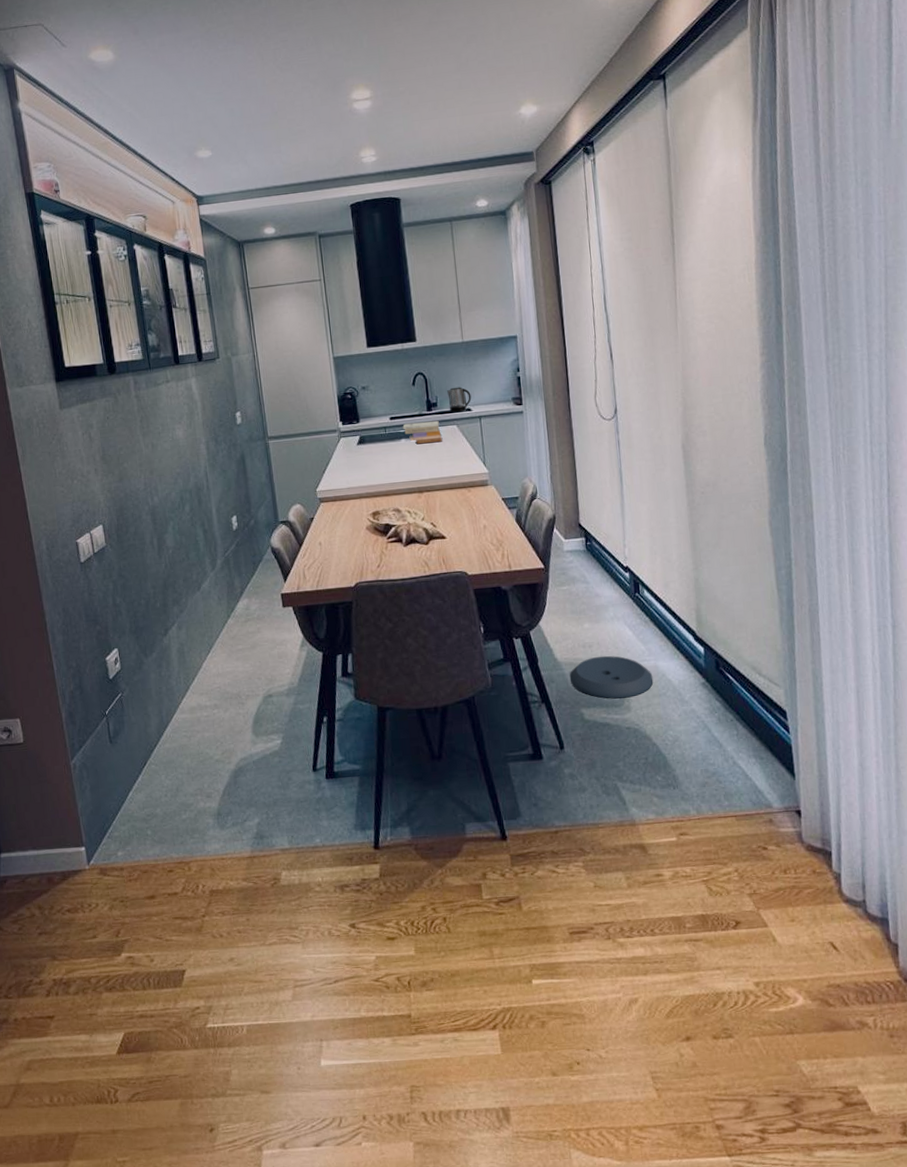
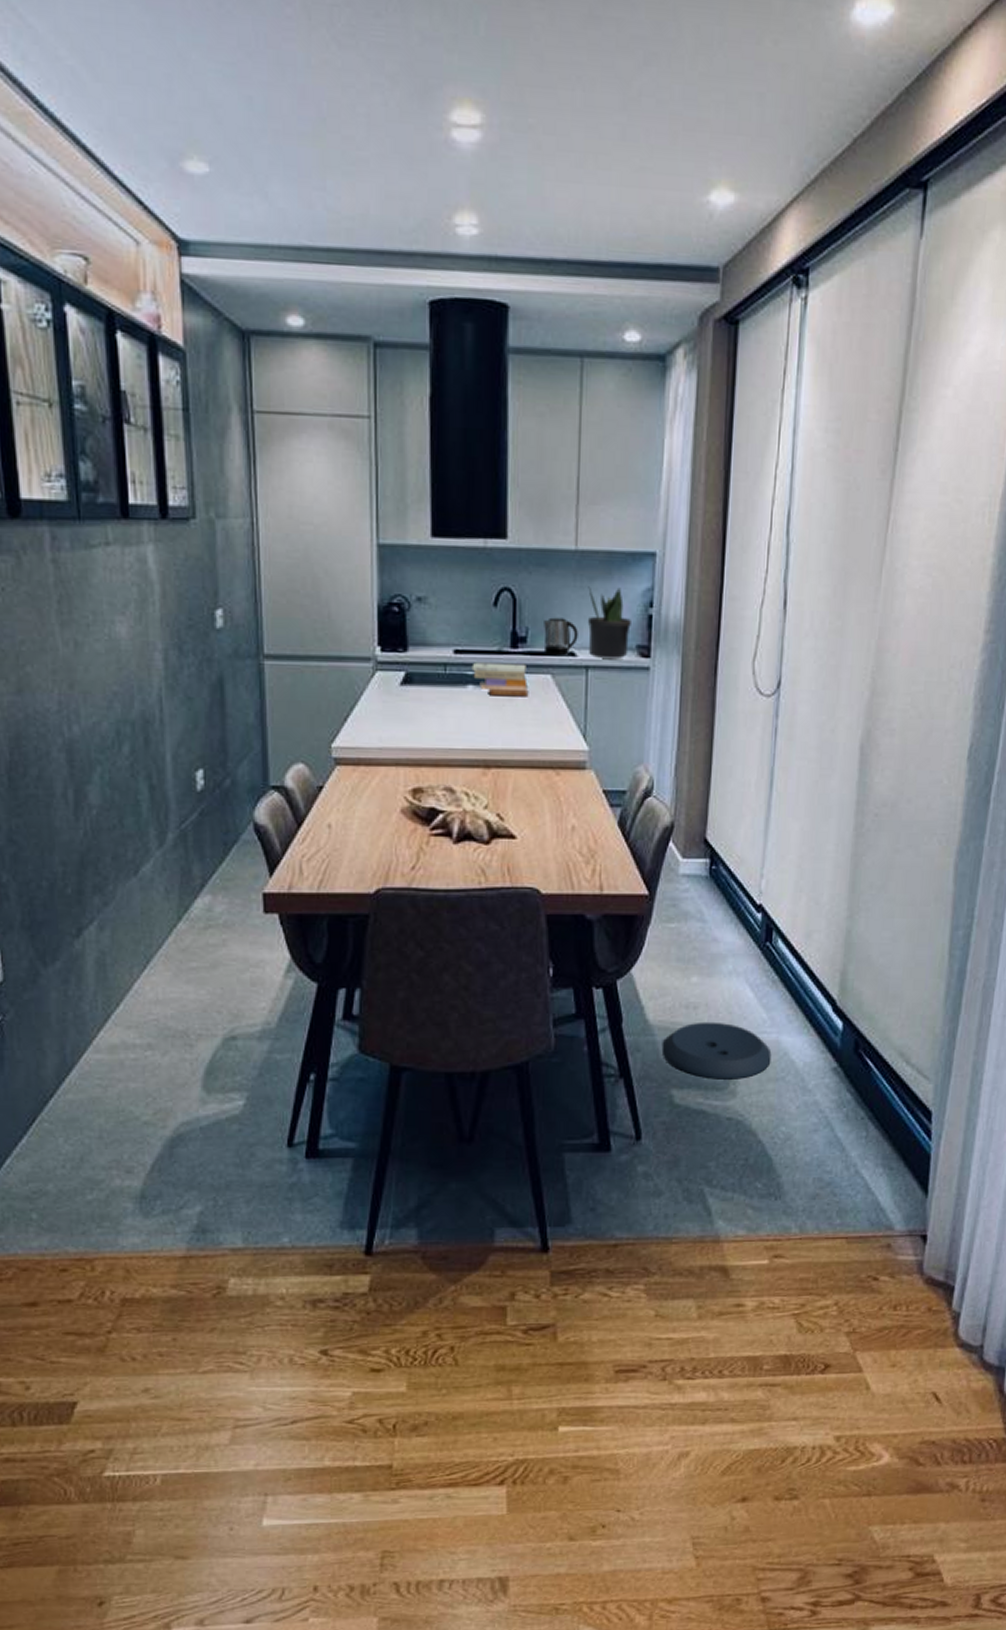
planter: none [474,362,507,411] -> present [587,586,631,660]

